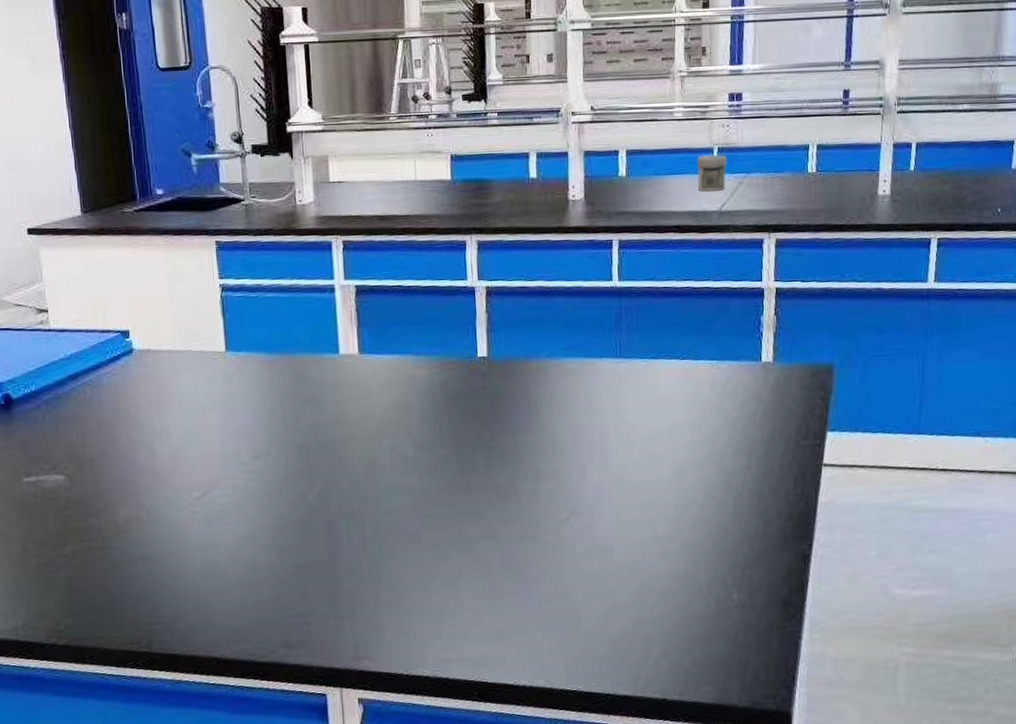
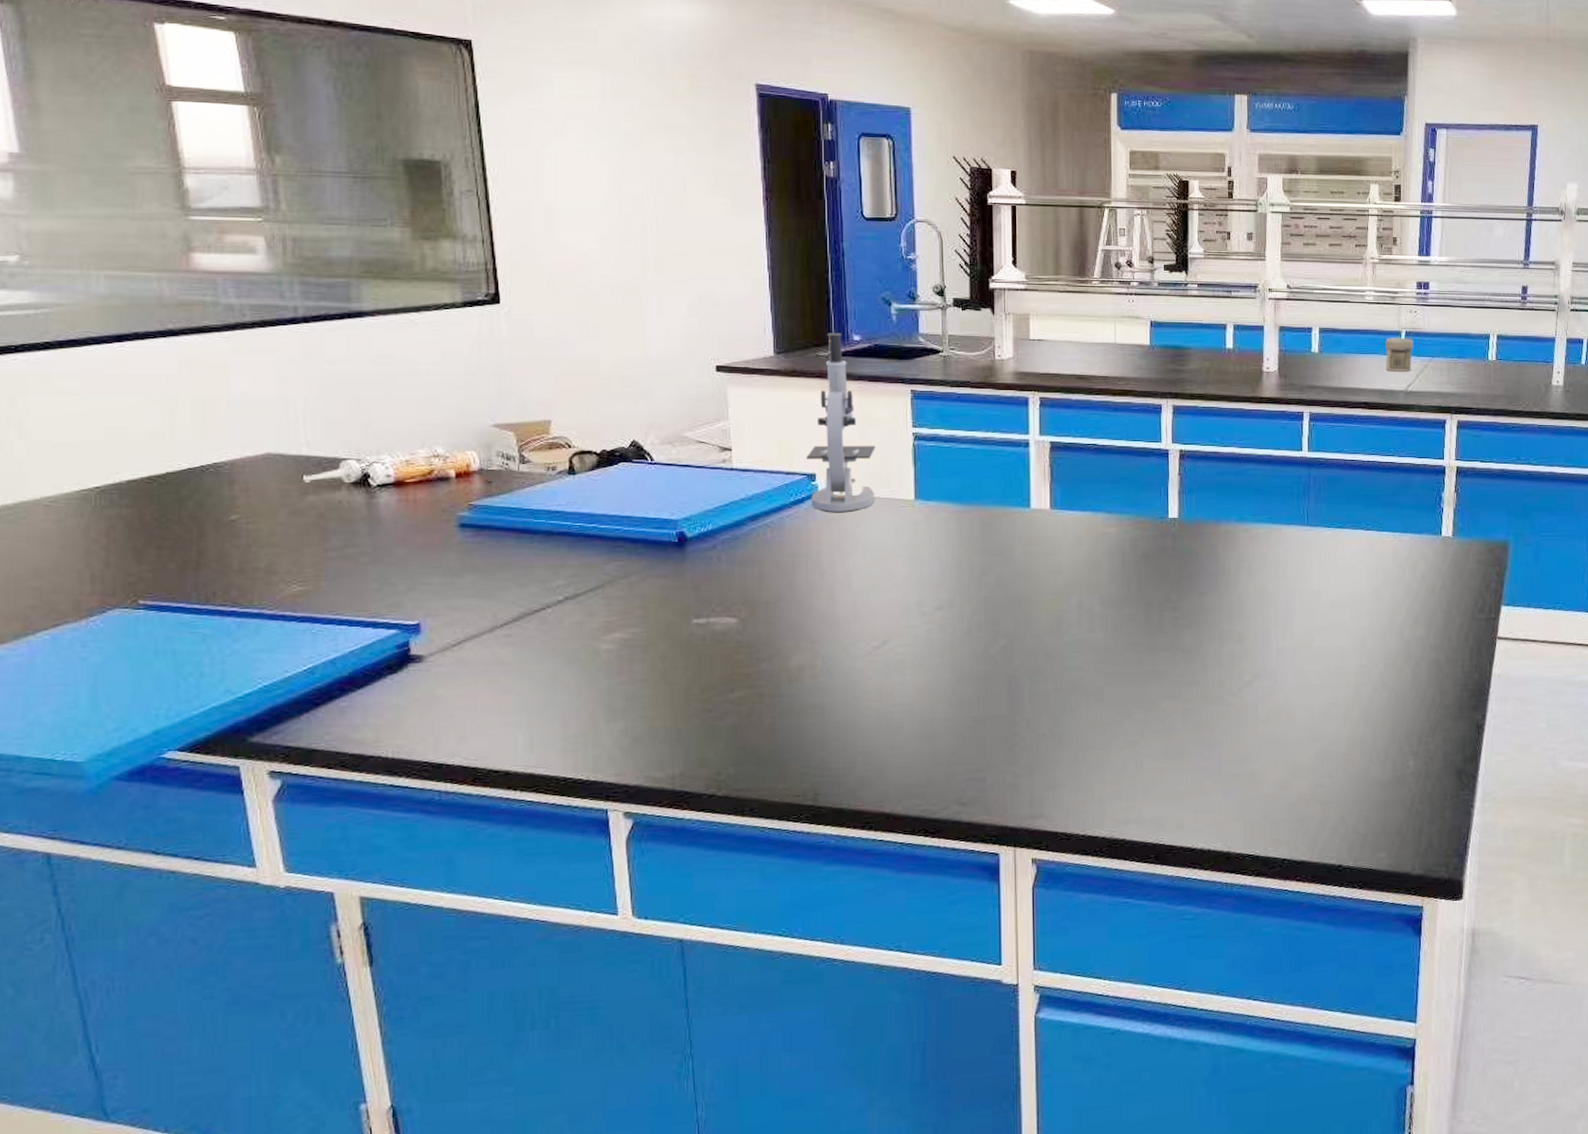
microscope: none [119,188,187,369] -> present [806,333,876,513]

